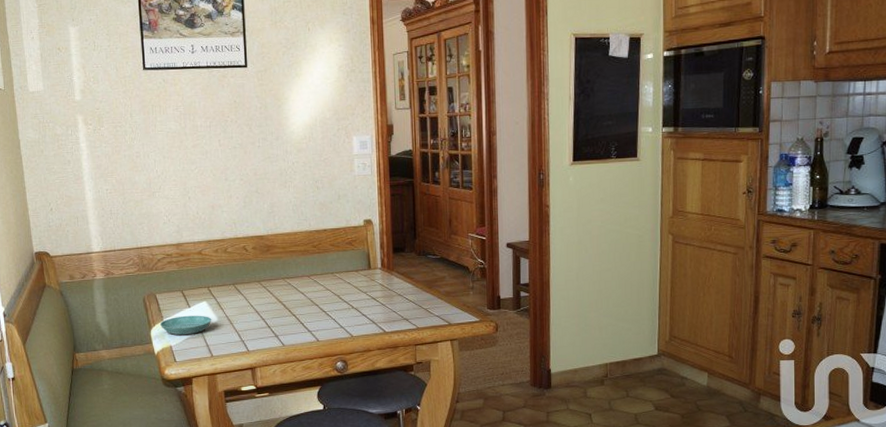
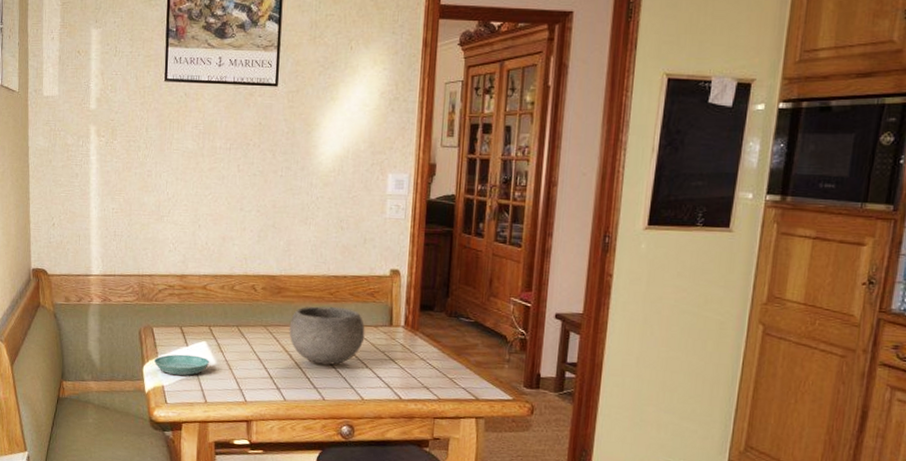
bowl: none [280,257,348,309] -> present [289,306,365,365]

